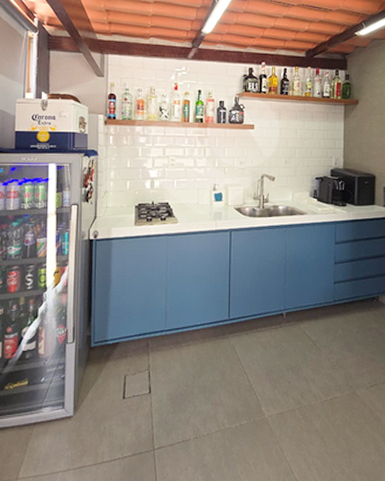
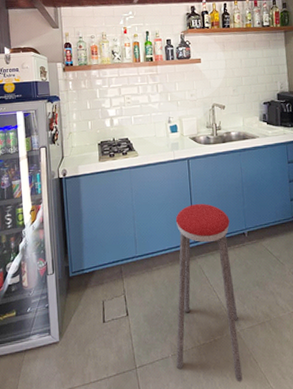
music stool: none [198,279,268,471] -> present [175,204,243,382]

